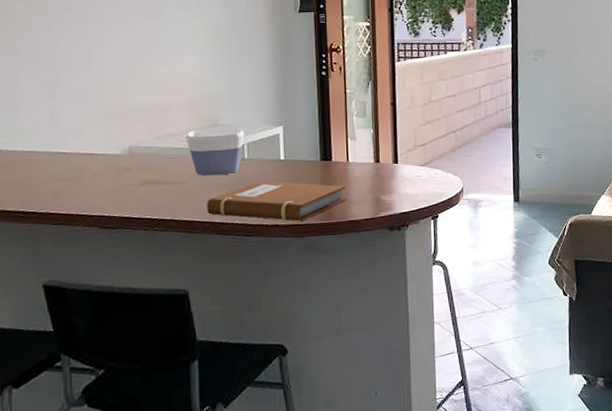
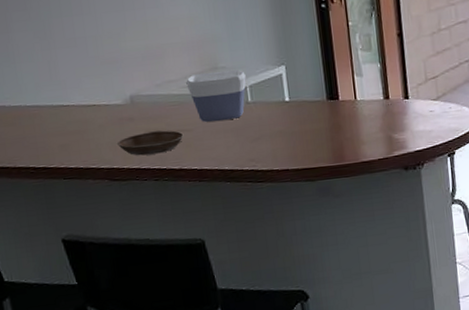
saucer: none [111,182,178,205] -> present [117,131,184,156]
notebook: present [207,181,346,221] -> none [214,124,357,165]

